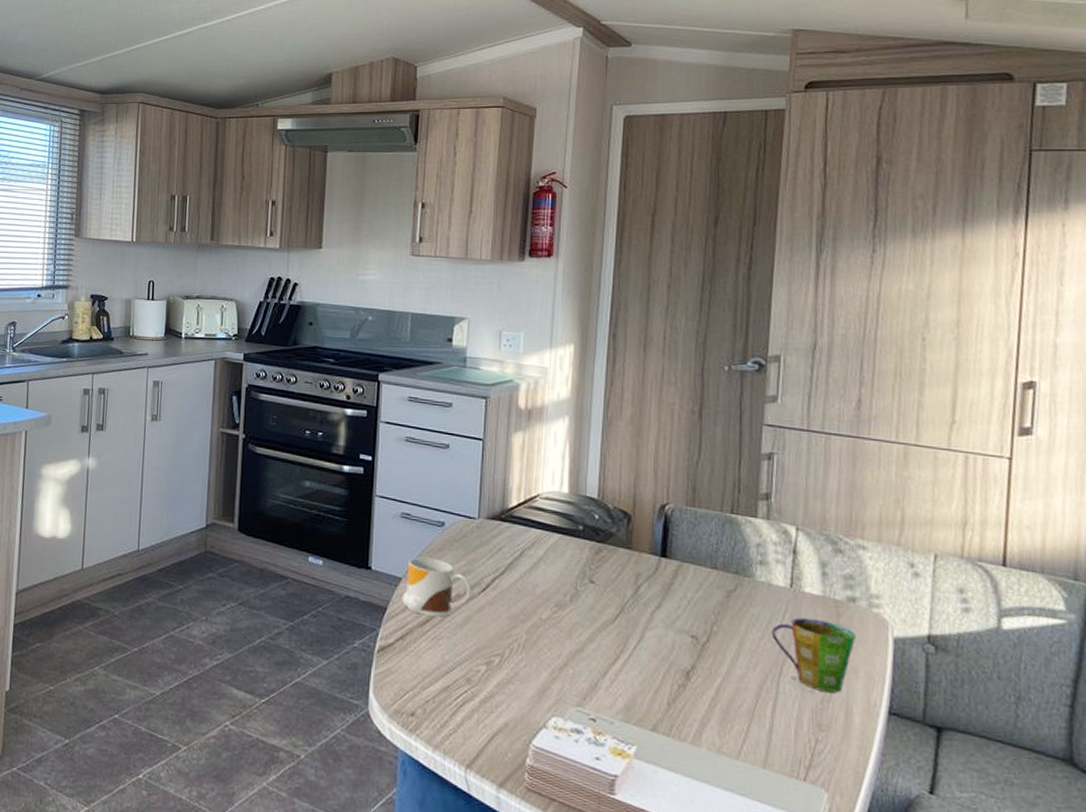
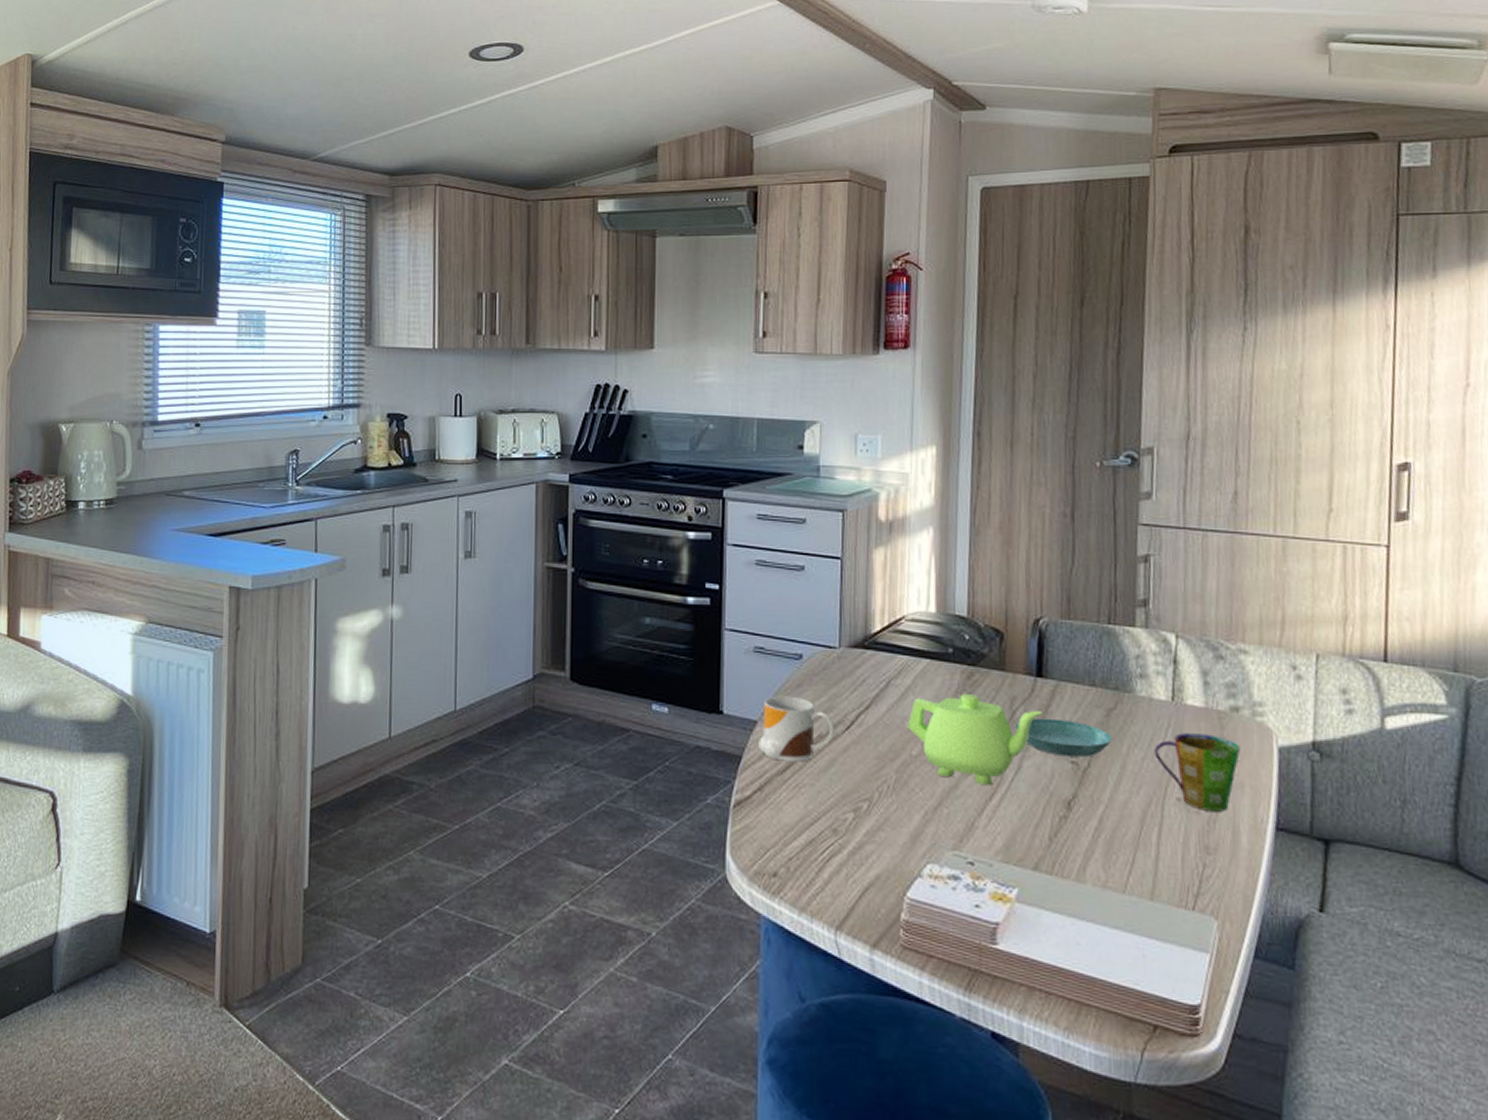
teapot: none [538,567,667,651] -> present [907,694,1044,785]
saucer: none [639,593,732,633] -> present [1015,718,1113,757]

